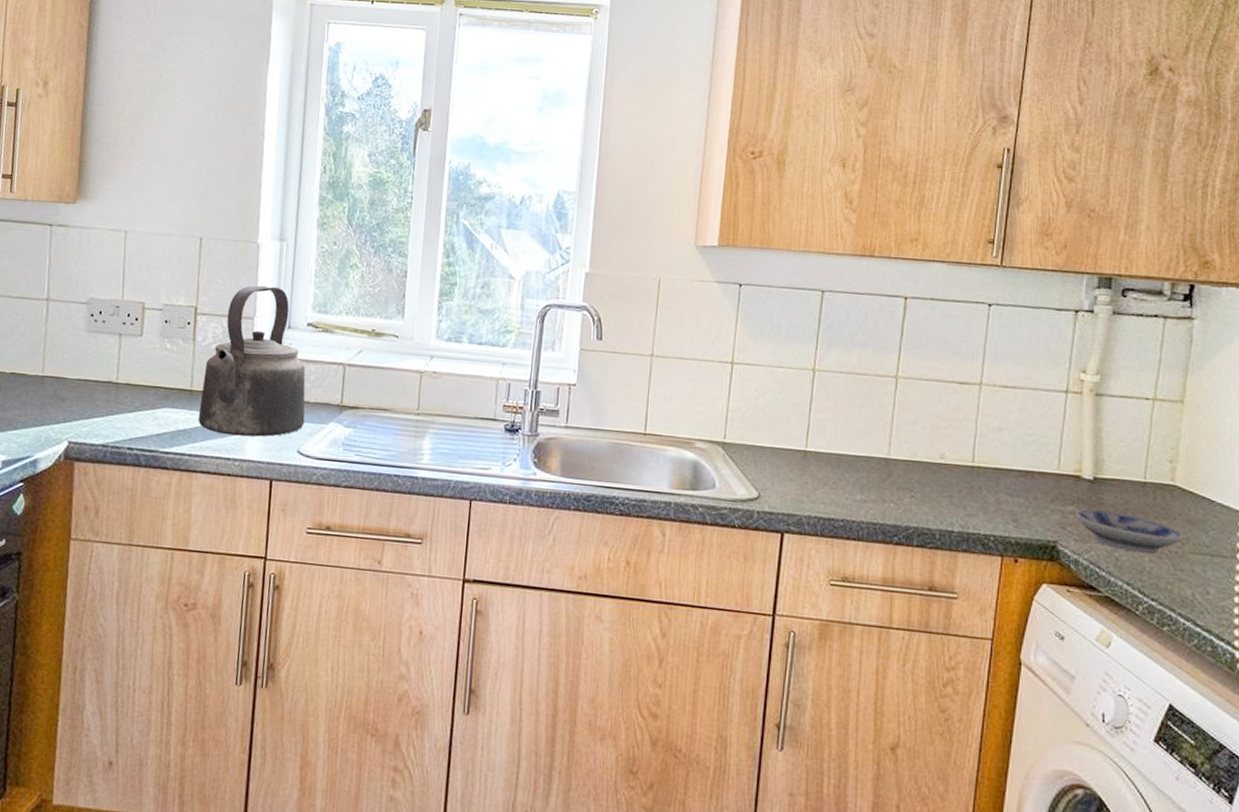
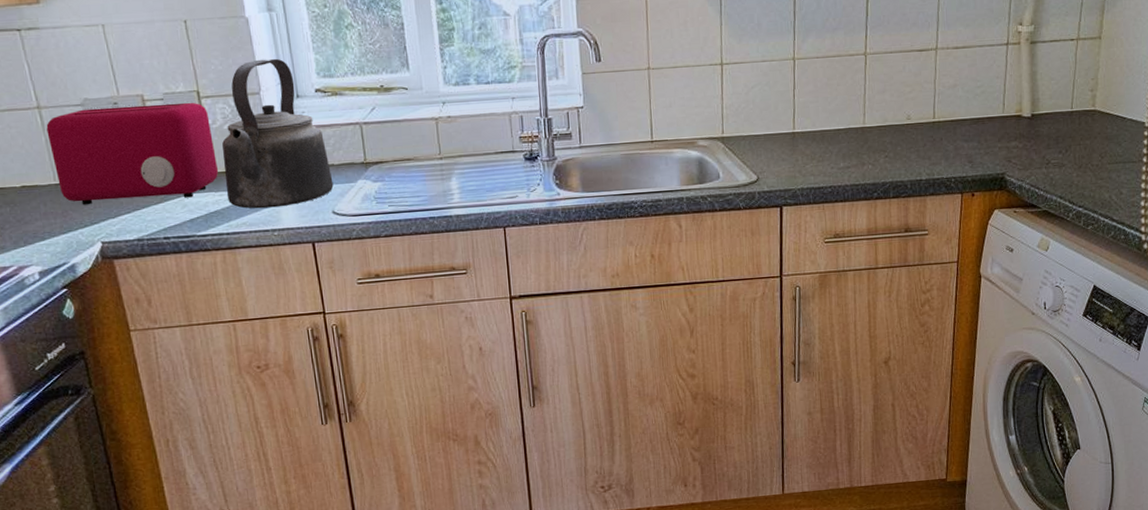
toaster: none [44,307,201,412] -> present [46,102,219,205]
bowl: present [1077,509,1183,555] -> none [1019,140,1102,171]

